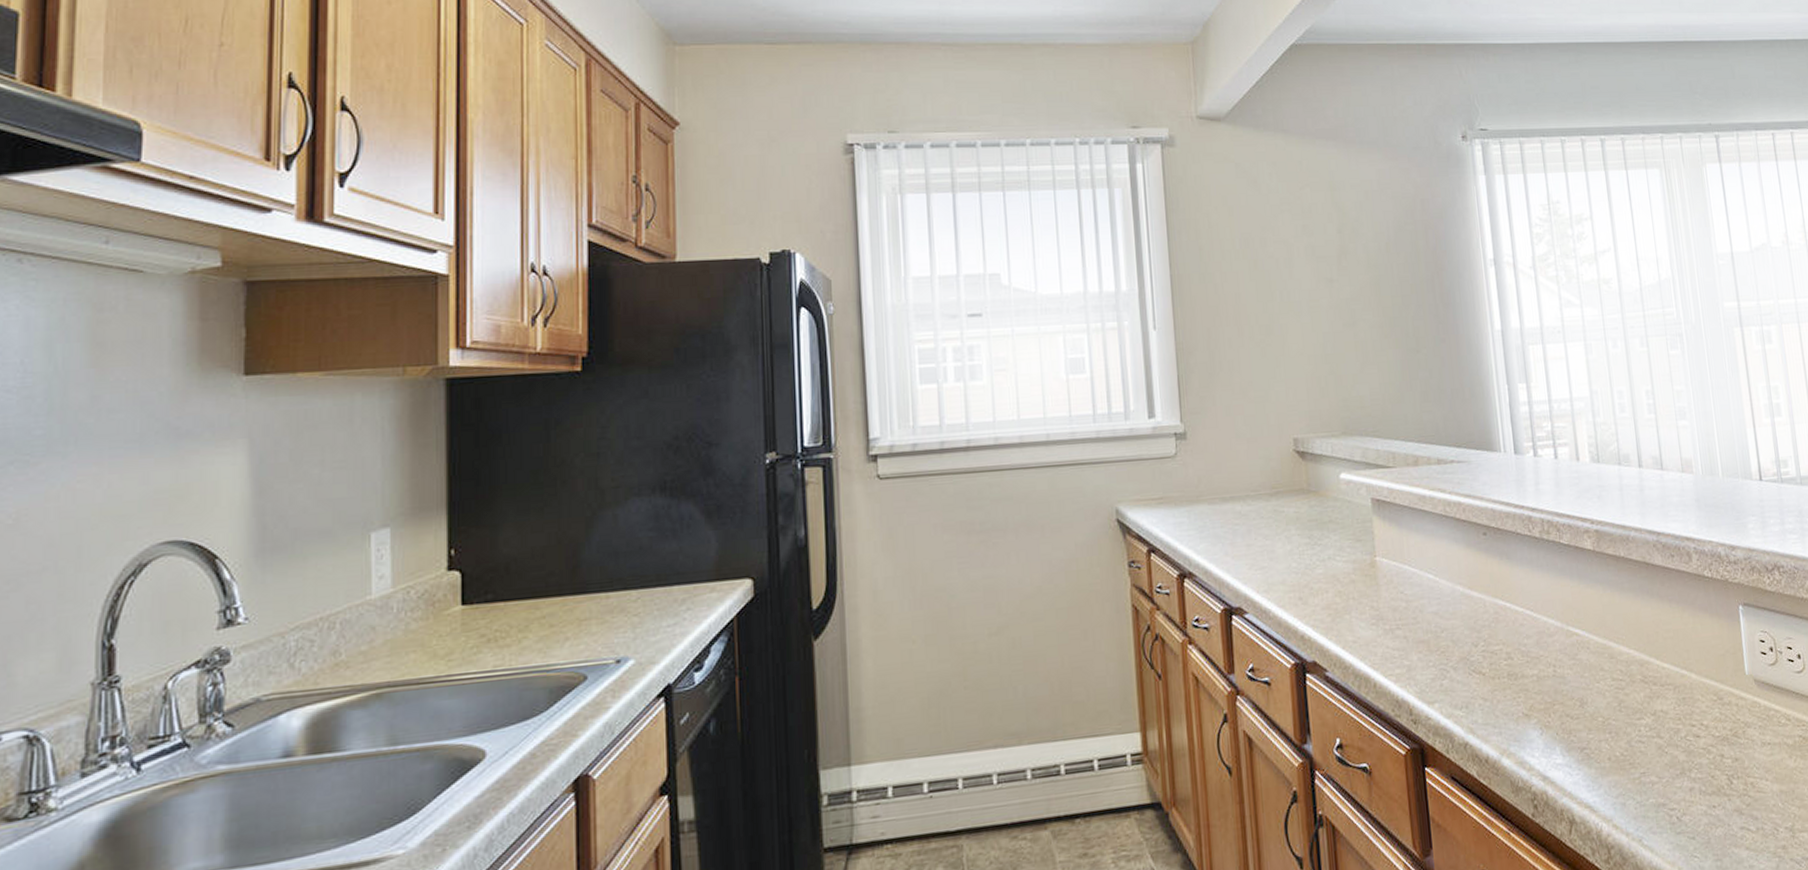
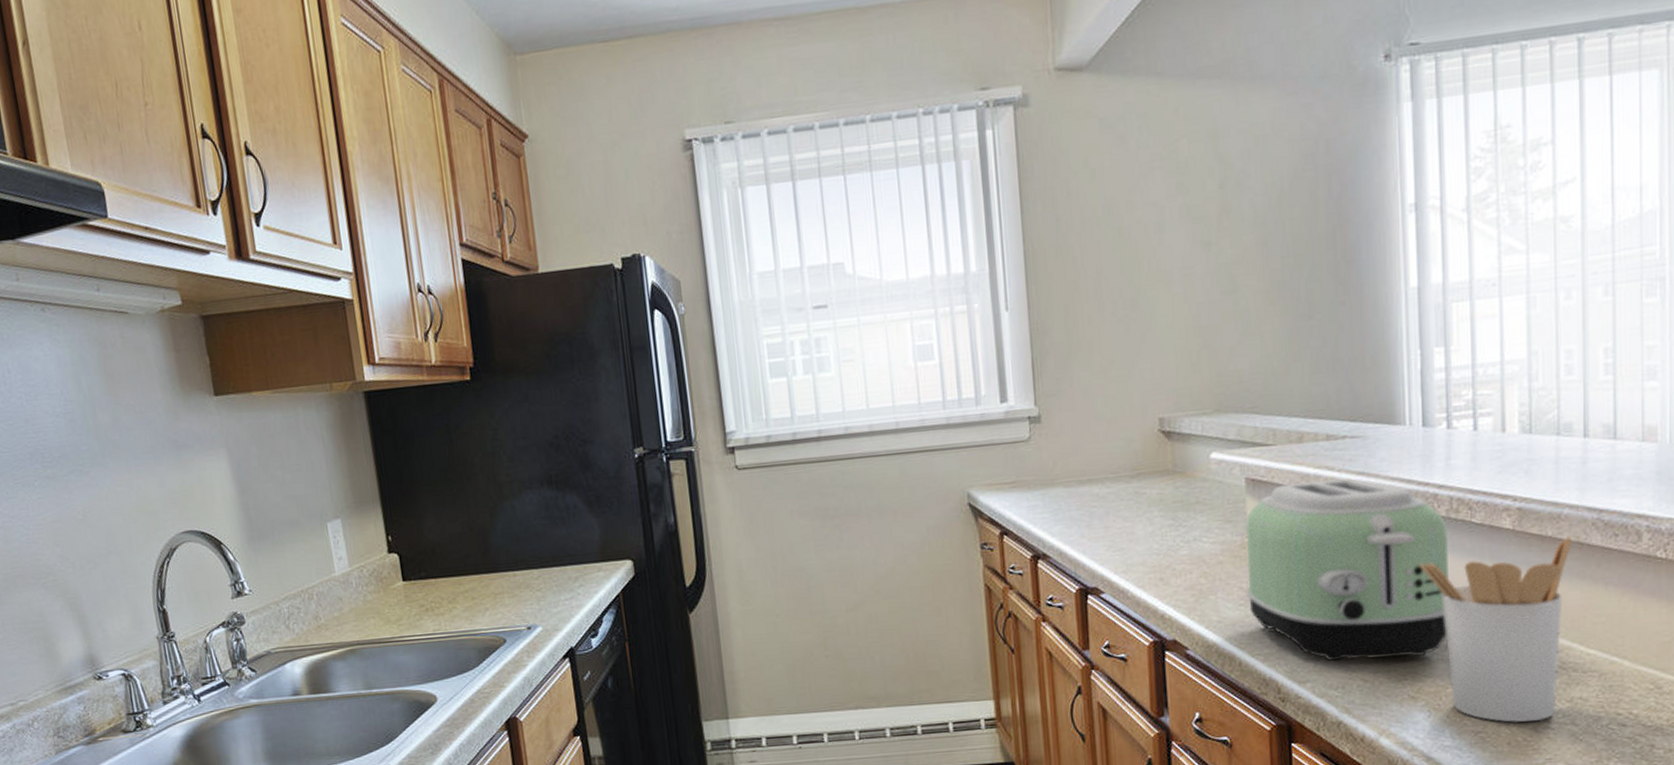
toaster: none [1374,500,1550,681] -> present [1245,478,1449,662]
utensil holder: none [1521,557,1644,737] -> present [1419,536,1571,722]

